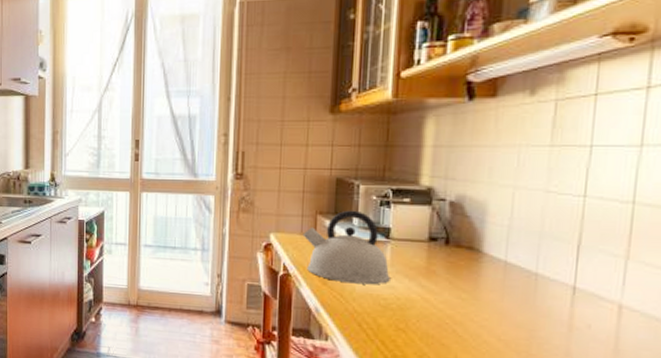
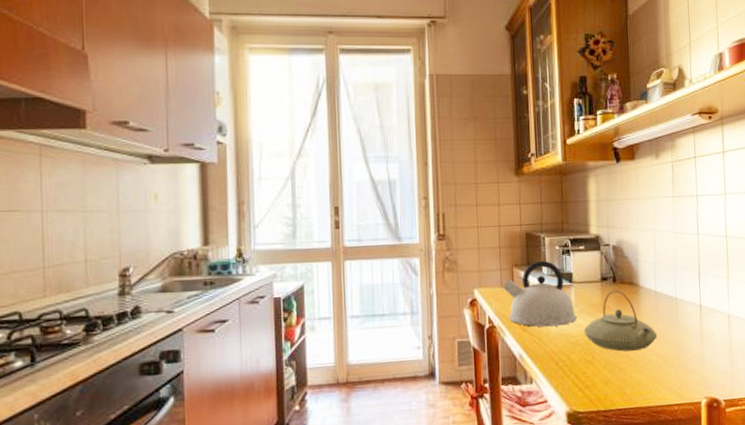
teapot: none [397,254,501,328] -> present [583,290,658,352]

